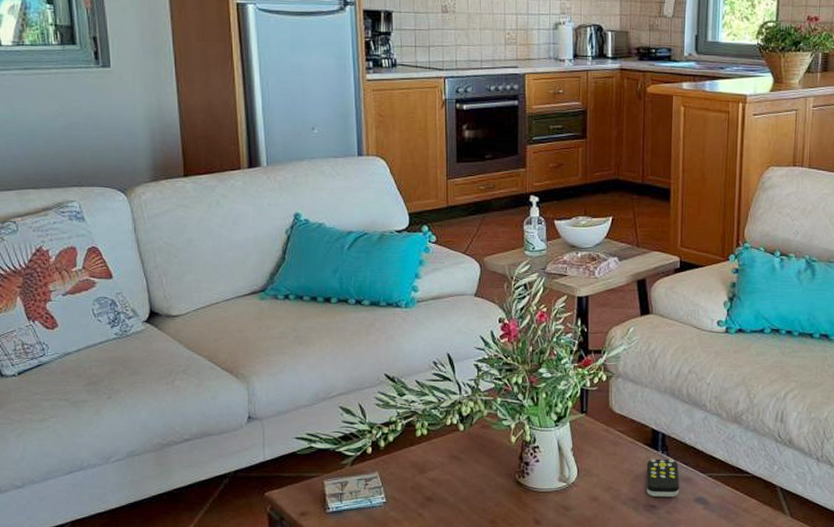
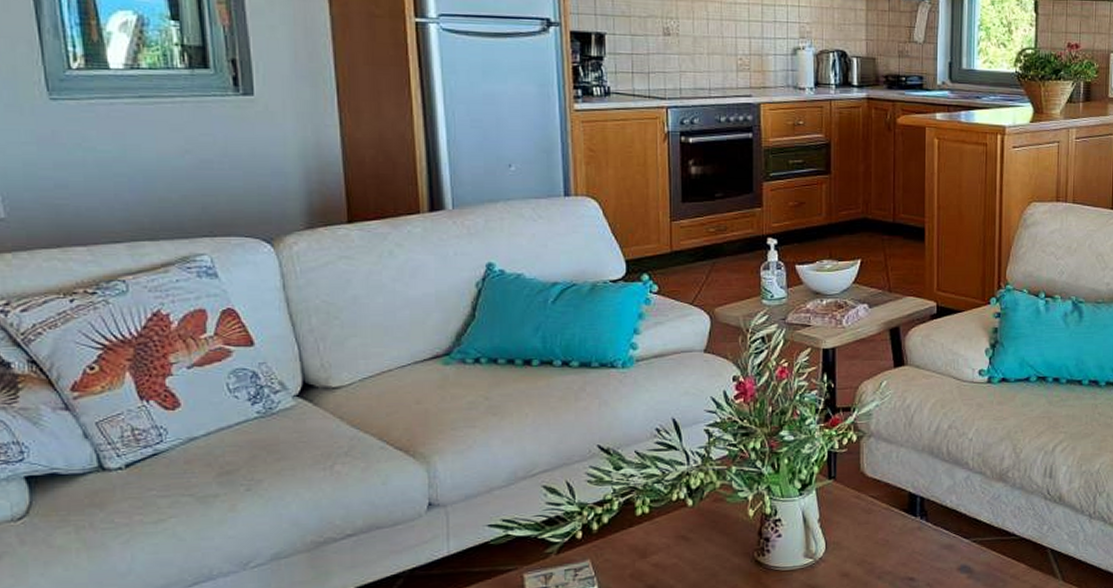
remote control: present [646,459,680,498] -> none [903,524,942,568]

